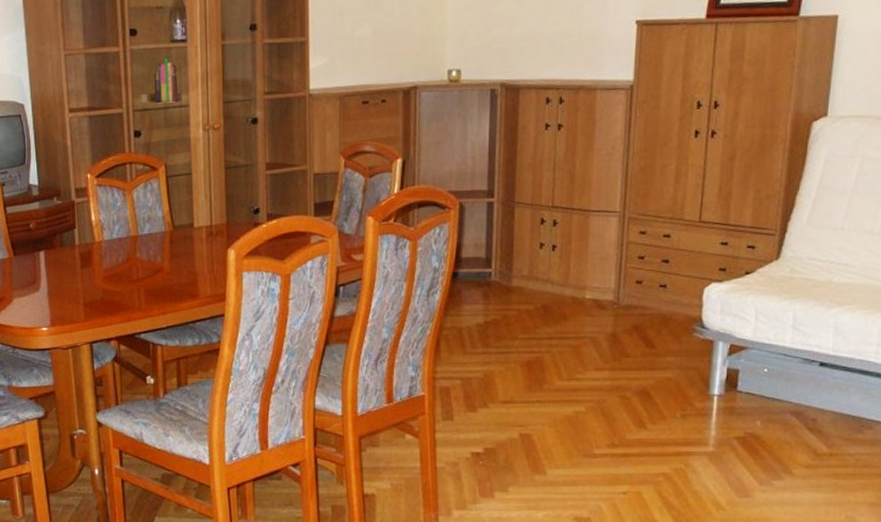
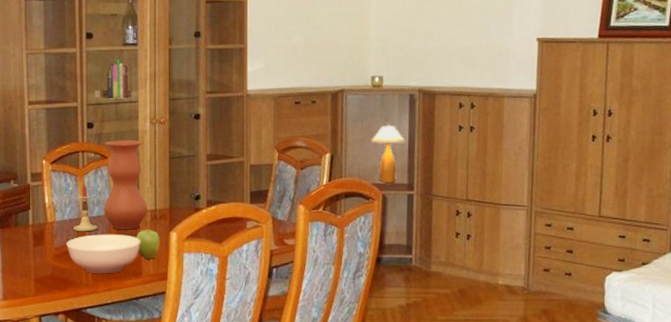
bowl: none [115,253,196,297] -> present [66,234,141,274]
candlestick: none [123,201,150,252] -> present [73,185,98,232]
vase: none [154,148,203,249] -> present [103,139,148,230]
fruit: none [191,243,218,280] -> present [136,226,161,260]
table lamp: none [448,122,486,191] -> present [372,122,406,184]

